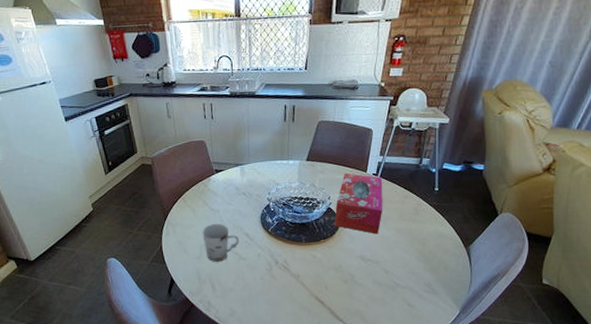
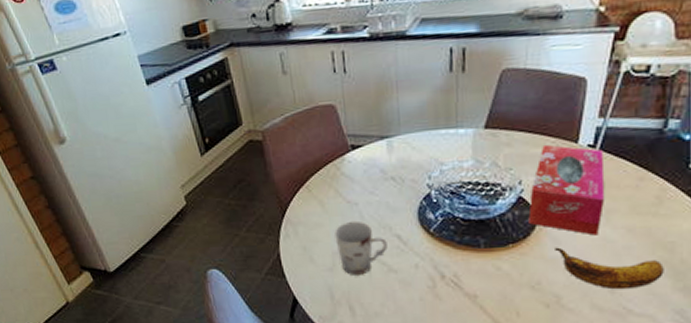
banana: none [351,242,419,271] -> present [555,247,664,290]

